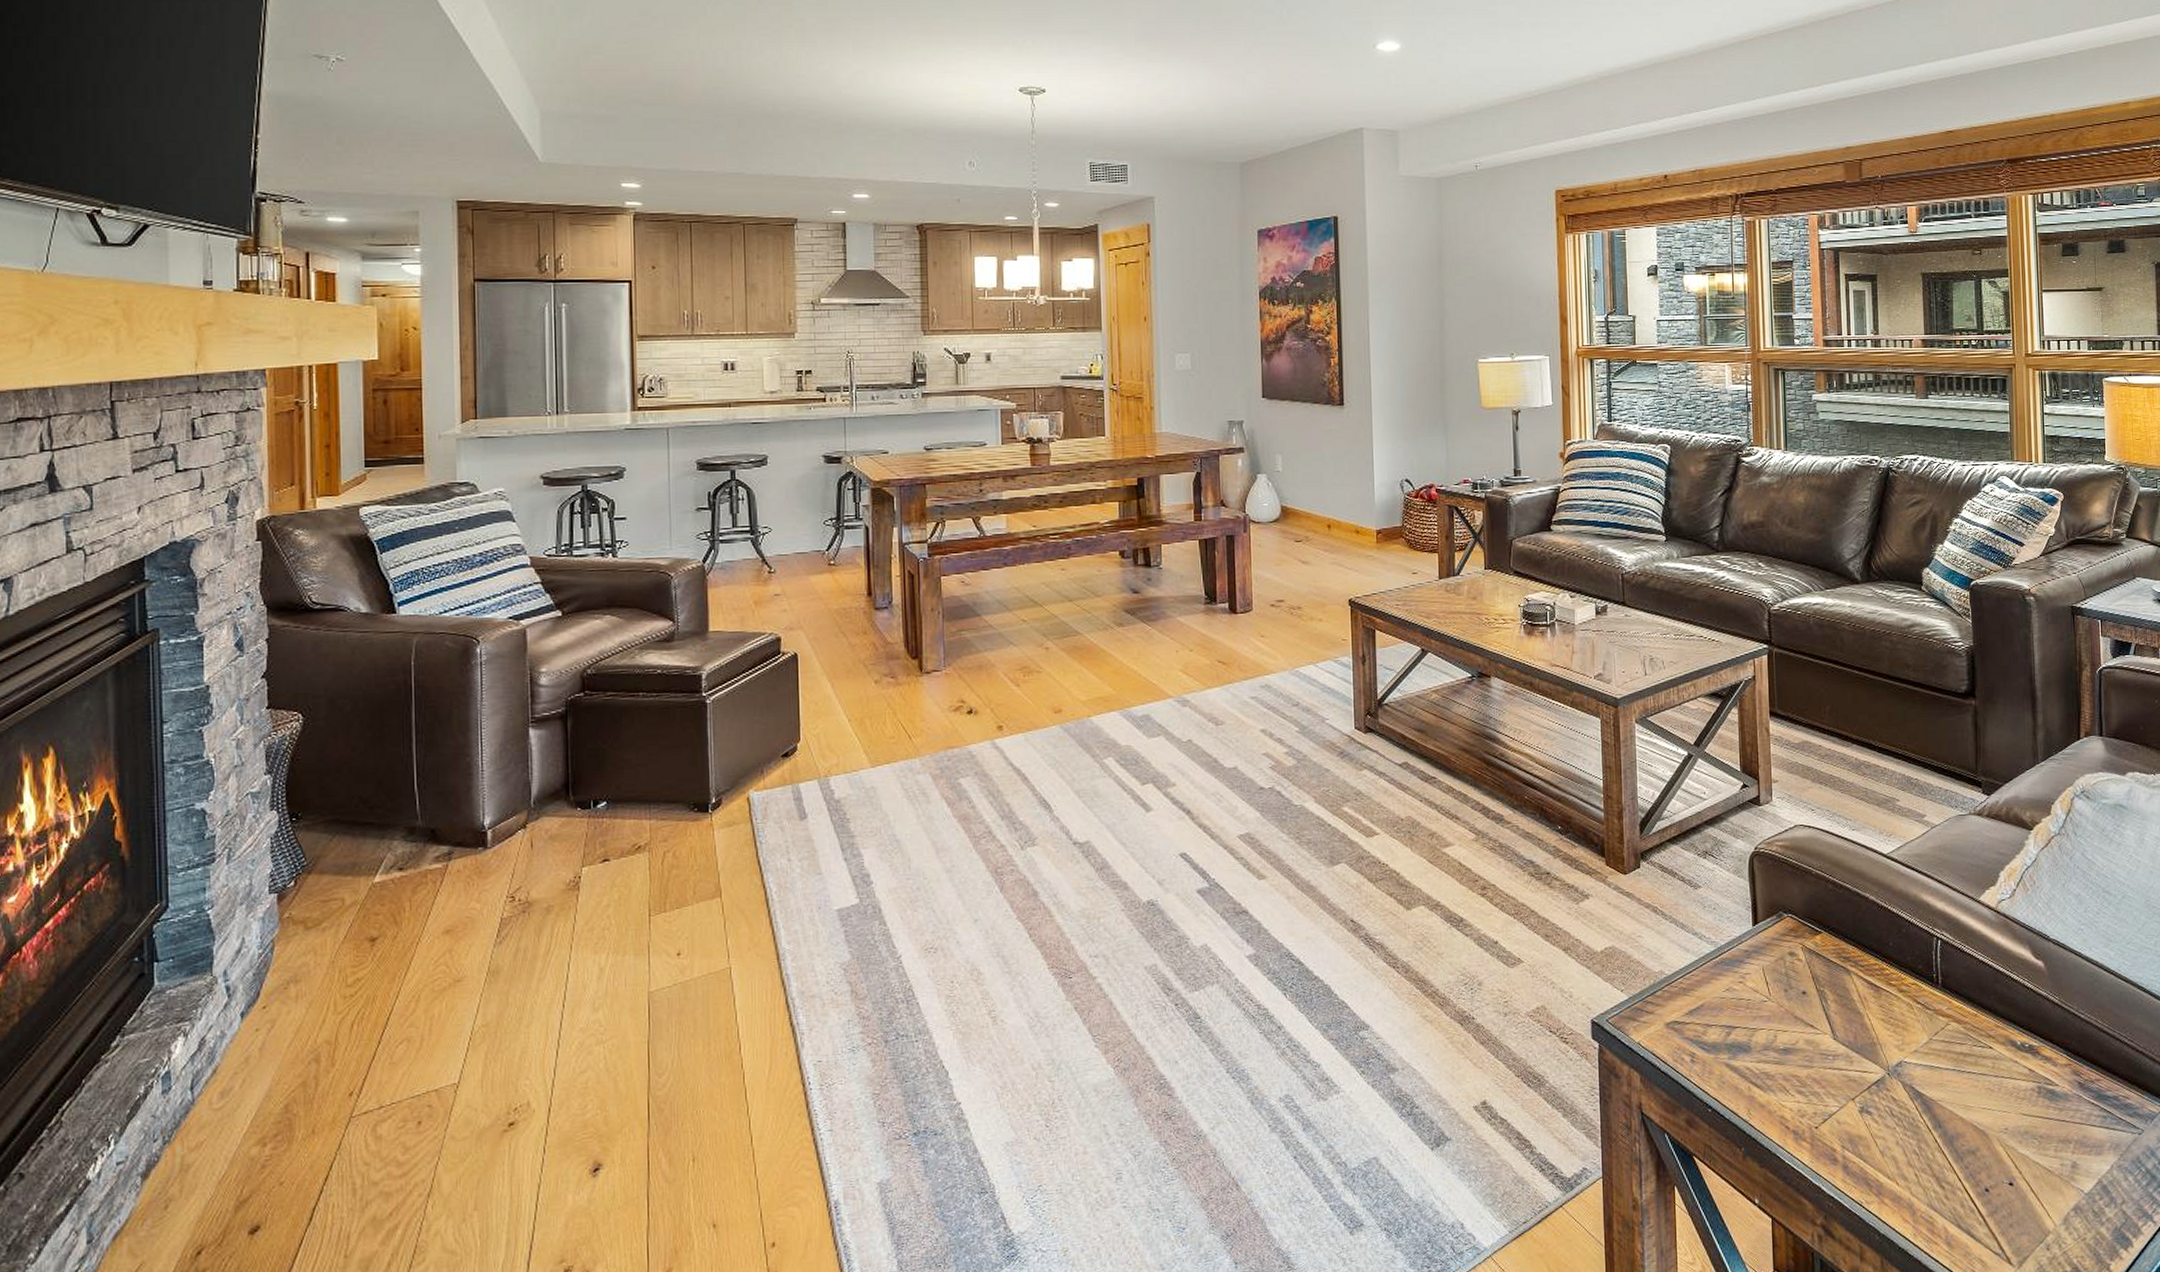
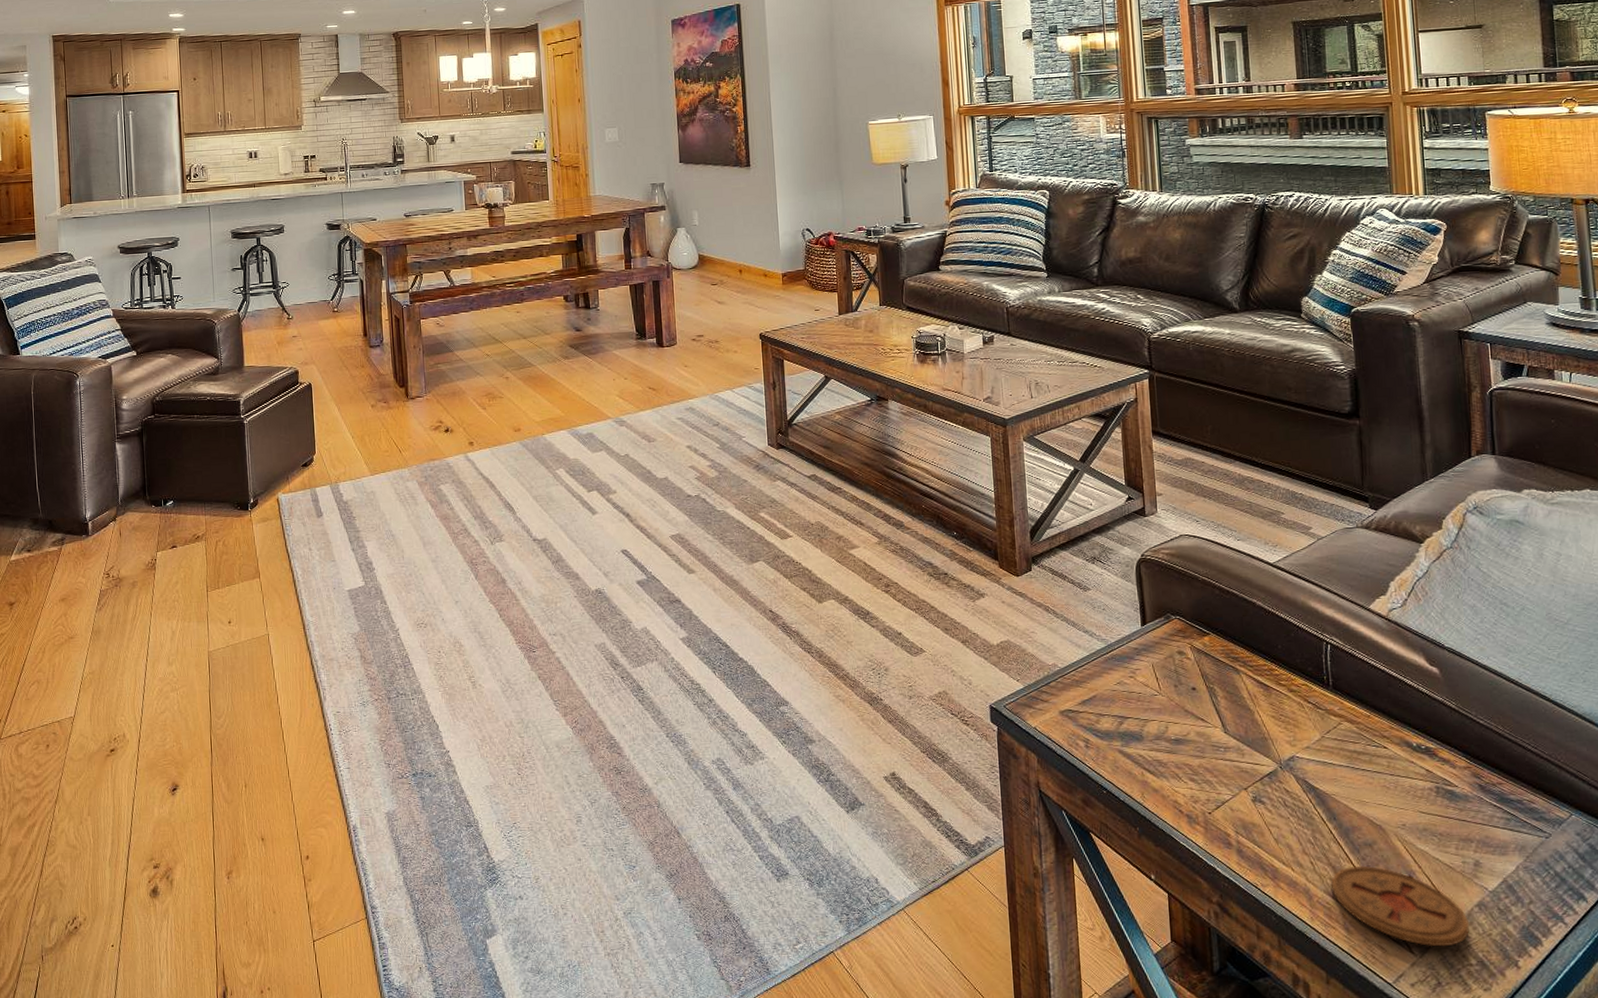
coaster: none [1934,1174,2065,1257] -> present [1331,865,1469,947]

